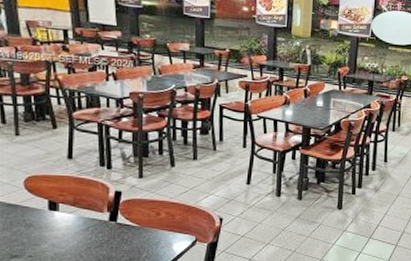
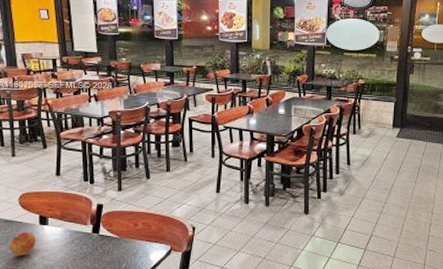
apple: none [13,217,45,242] -> present [9,231,36,255]

